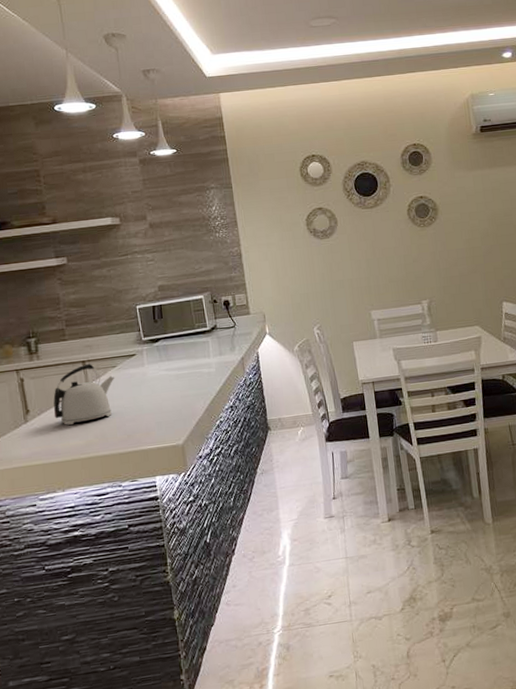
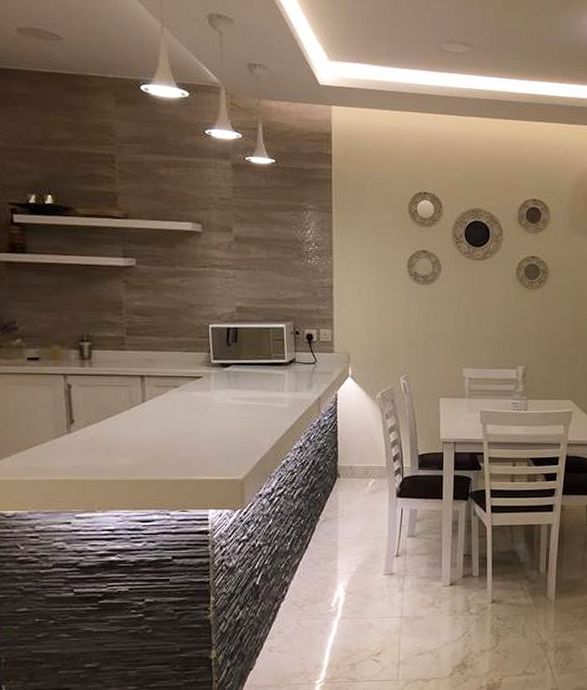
kettle: present [53,363,114,425] -> none [102,379,175,442]

